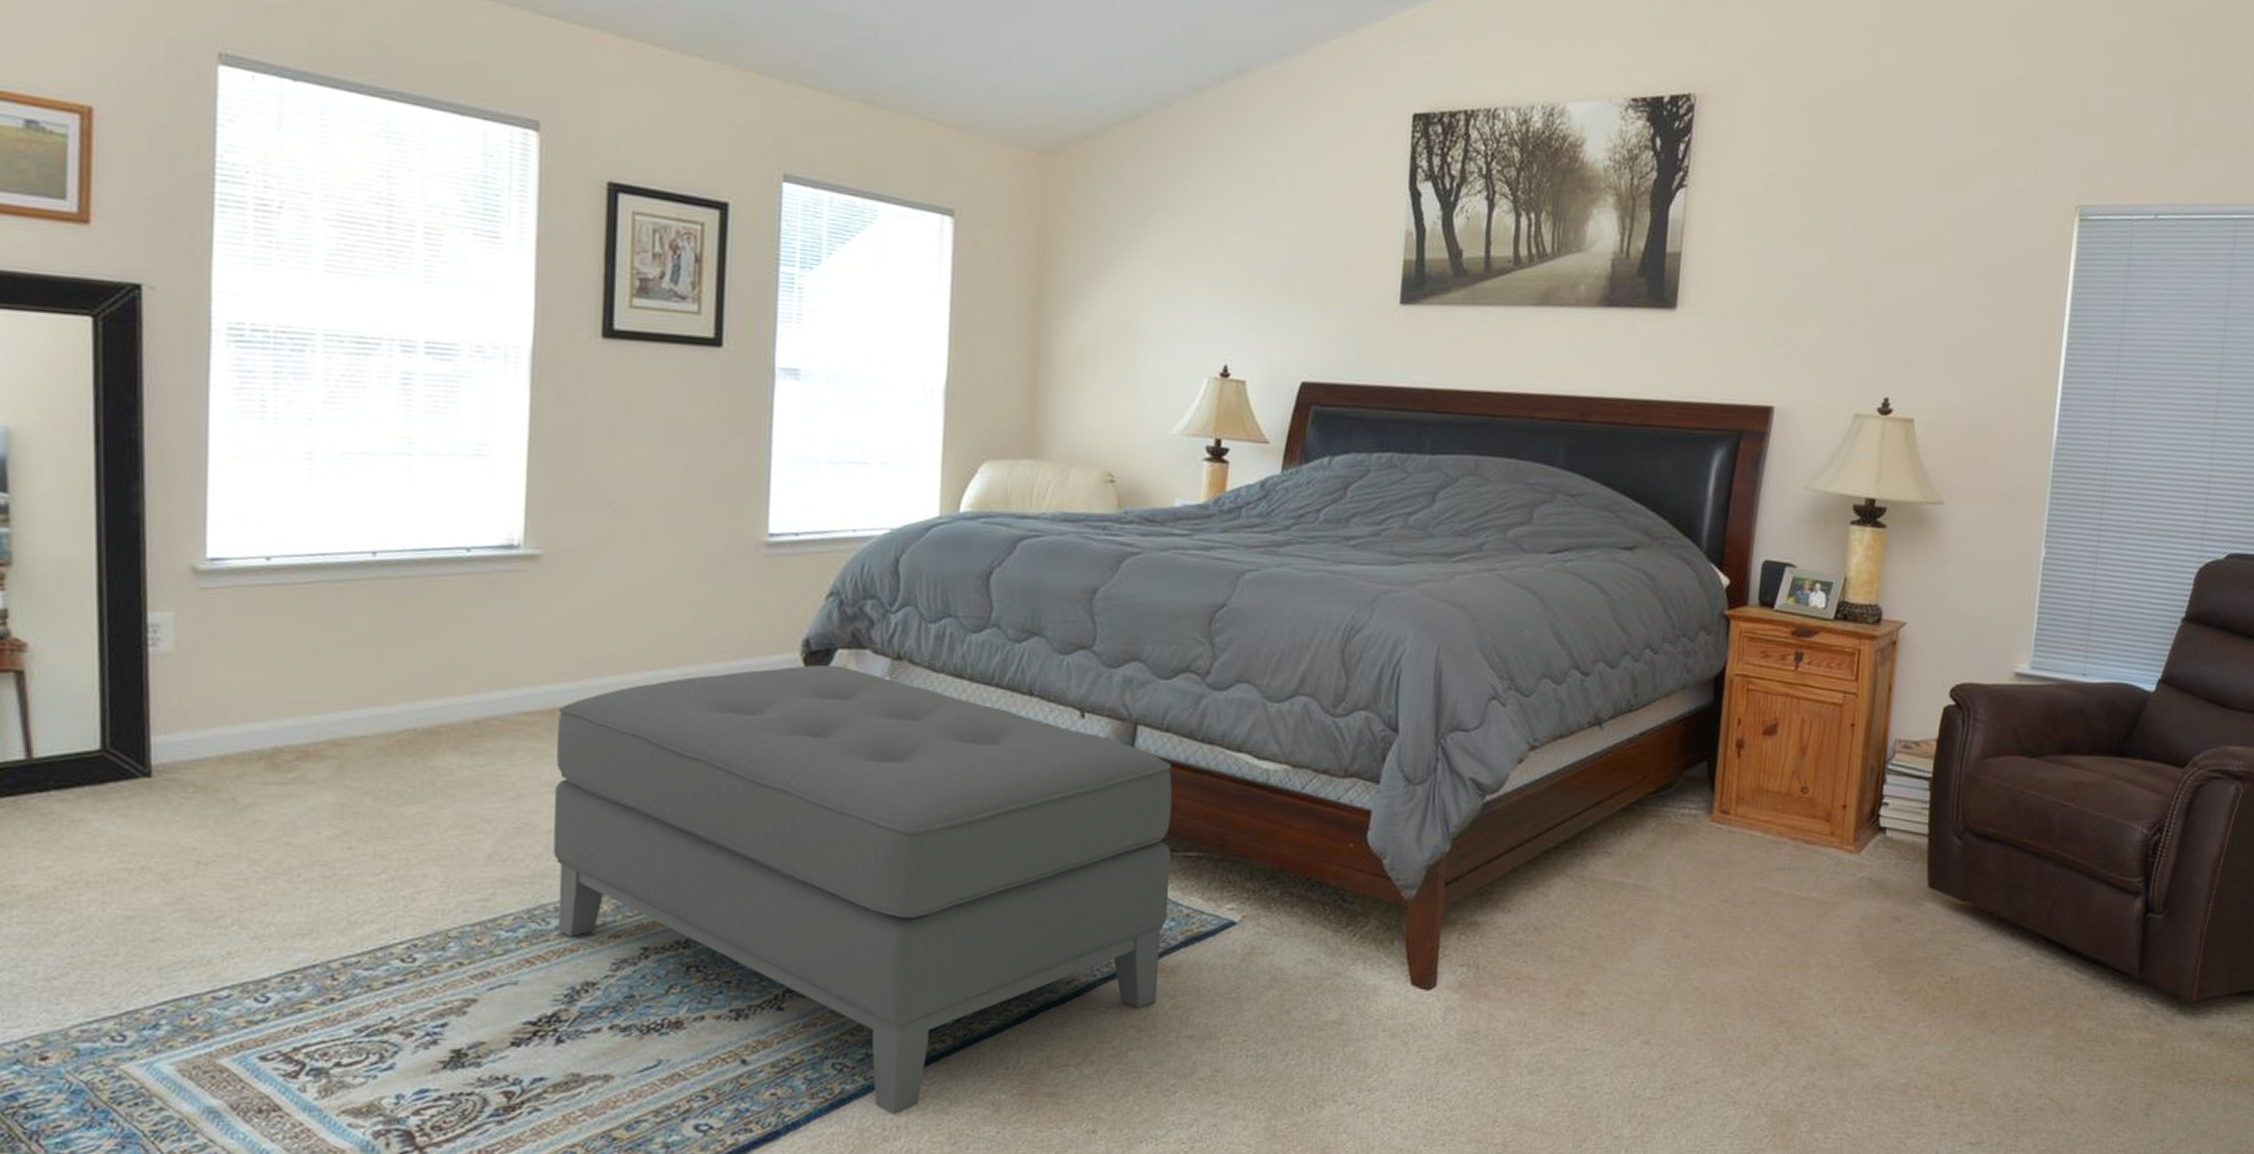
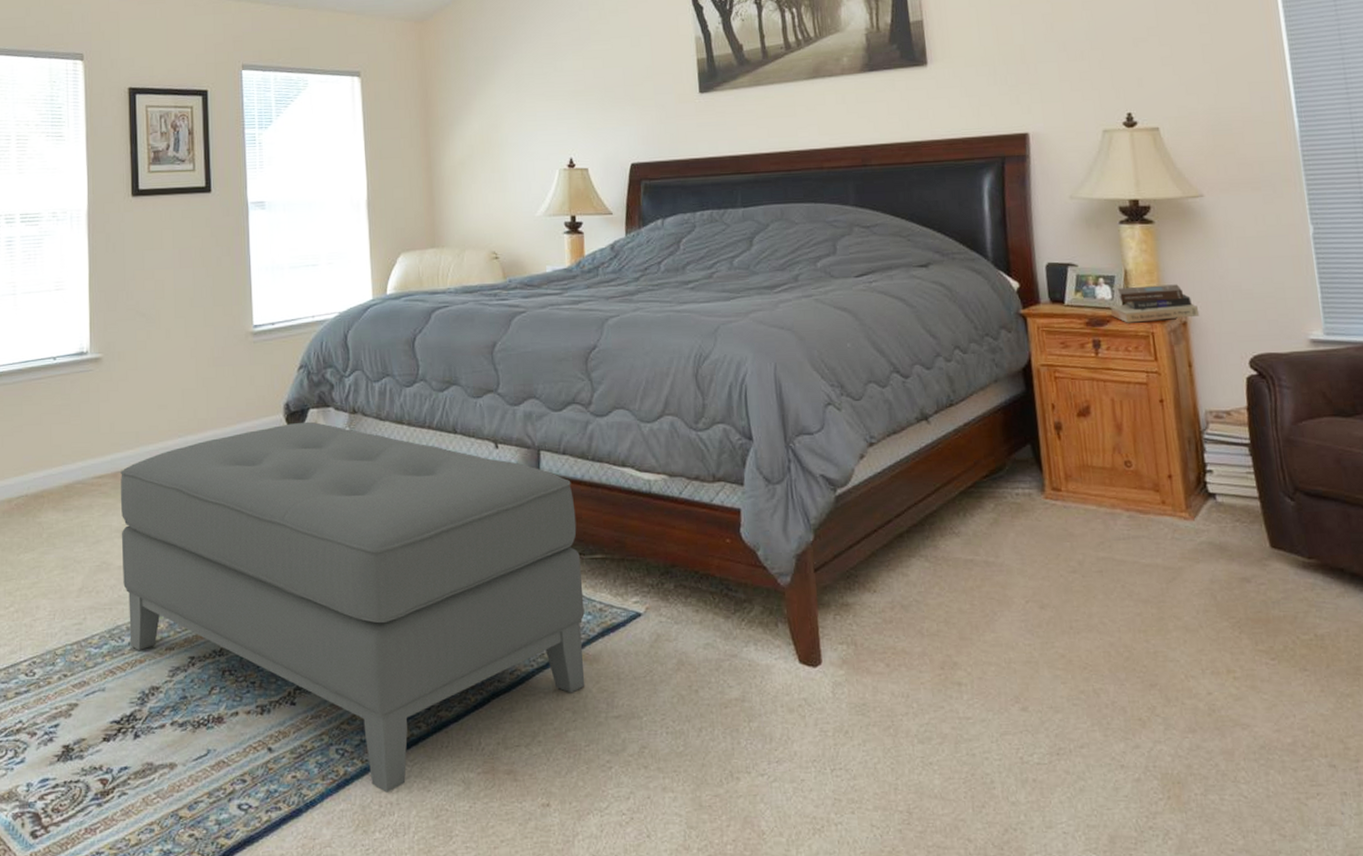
books: none [1820,597,1912,638] -> present [1109,284,1200,323]

